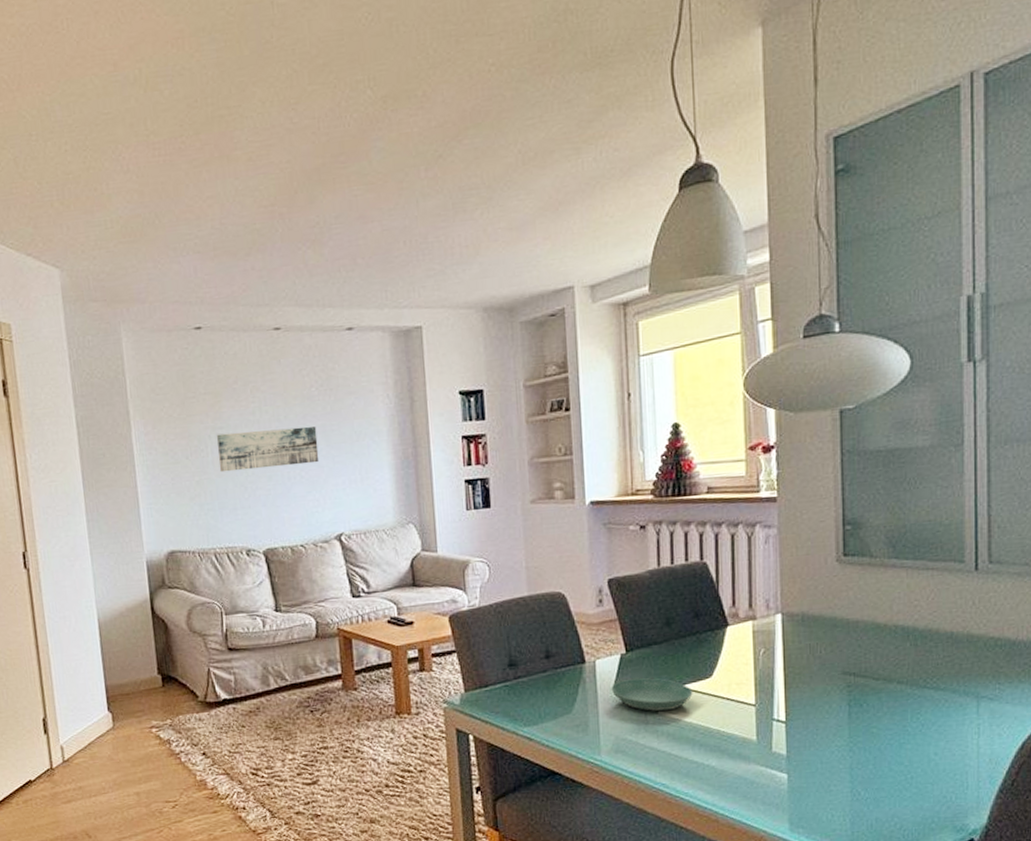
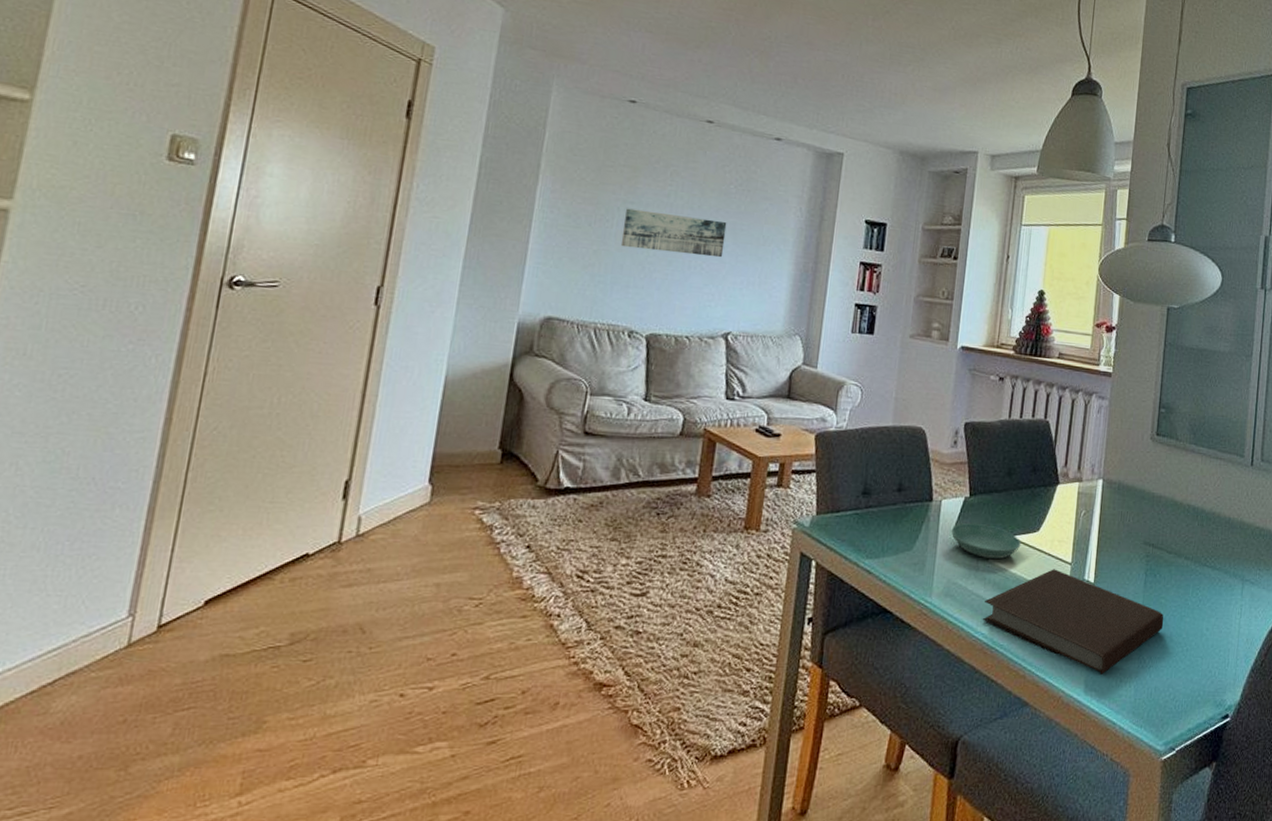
notebook: none [660,712,879,812] -> present [983,569,1164,676]

